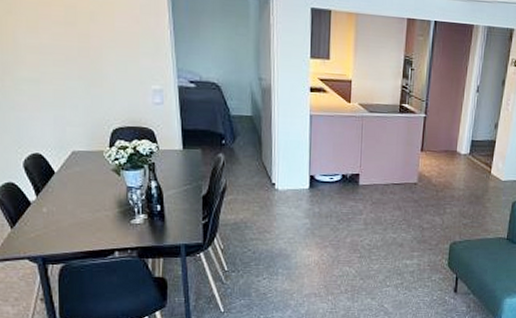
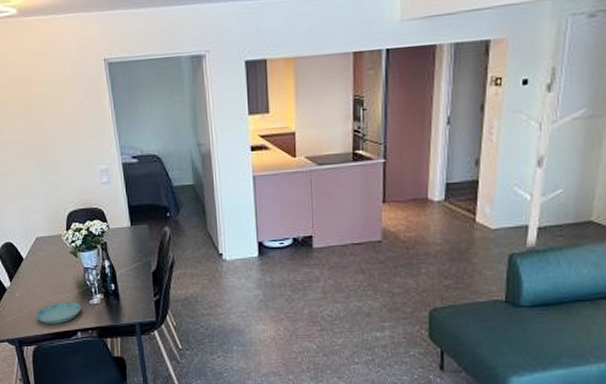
saucer: none [65,220,121,243] -> present [35,301,81,324]

